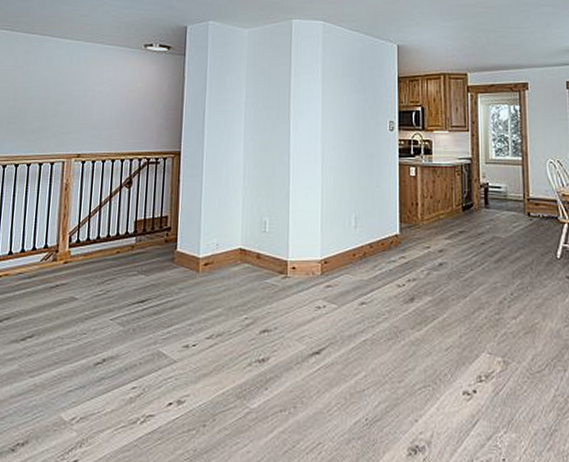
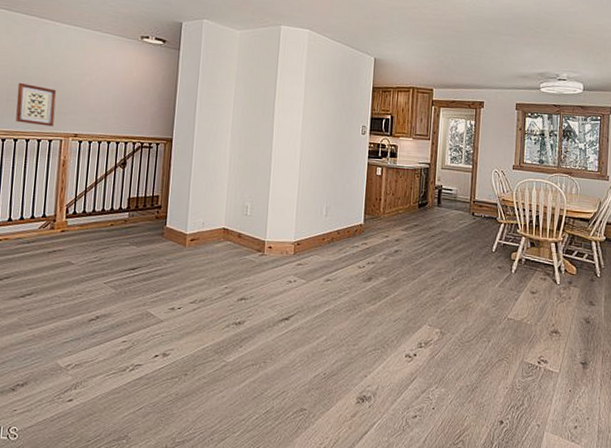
wall art: none [17,103,59,148] -> present [15,82,57,127]

